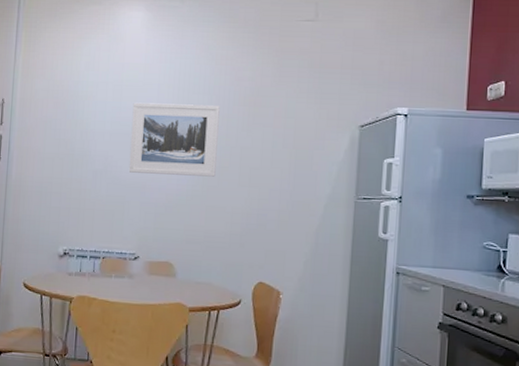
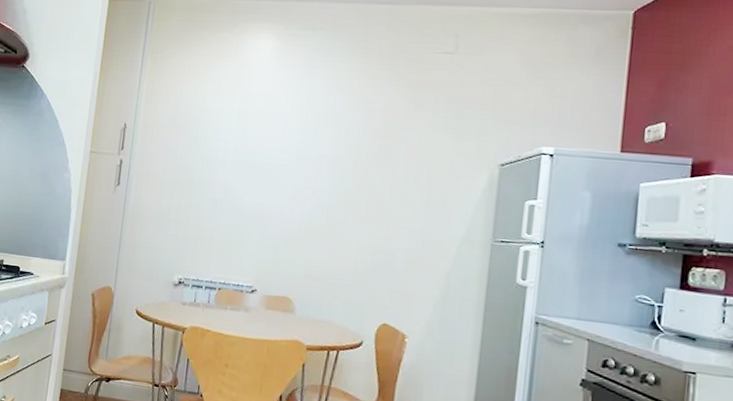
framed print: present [128,102,220,177] -> none [249,132,349,212]

